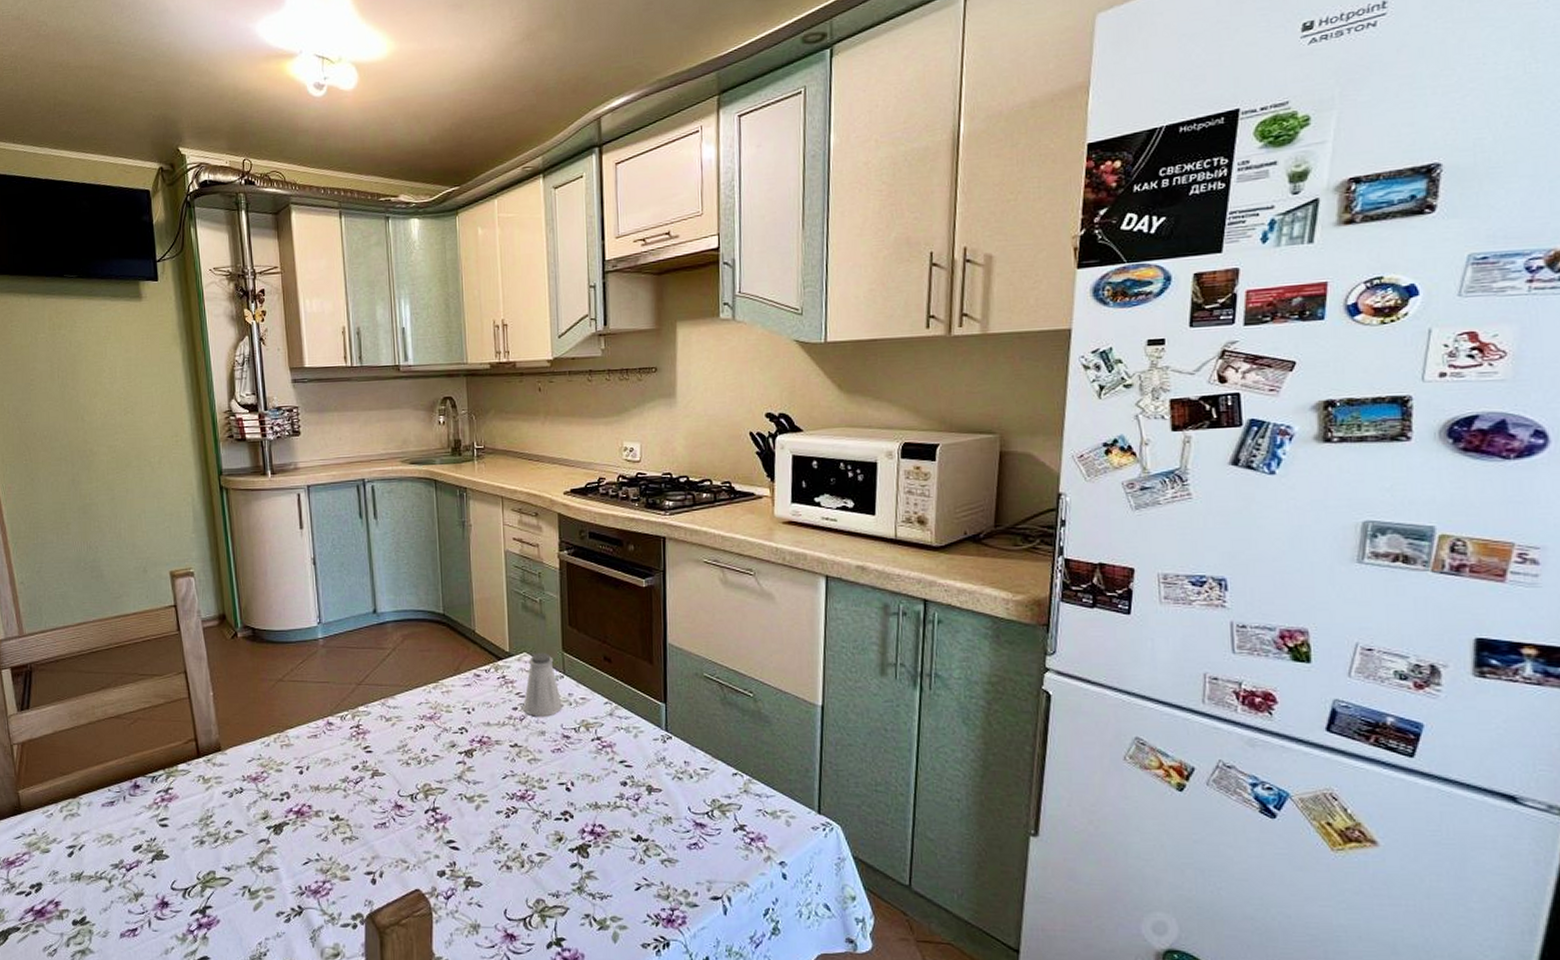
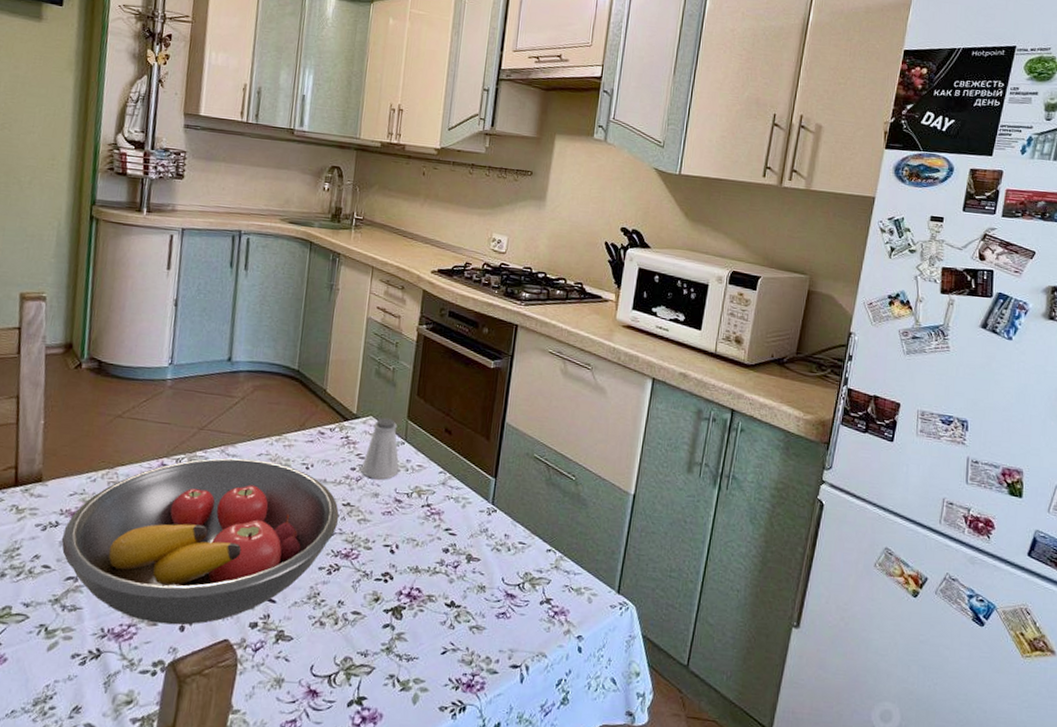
fruit bowl: none [248,709,509,879] -> present [61,458,340,625]

